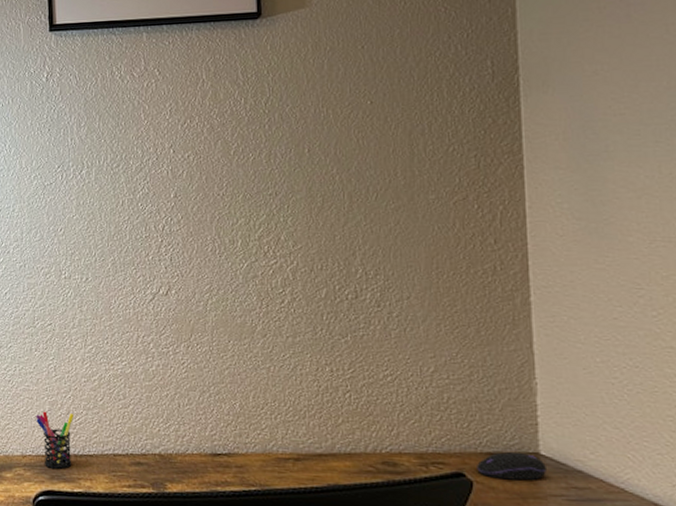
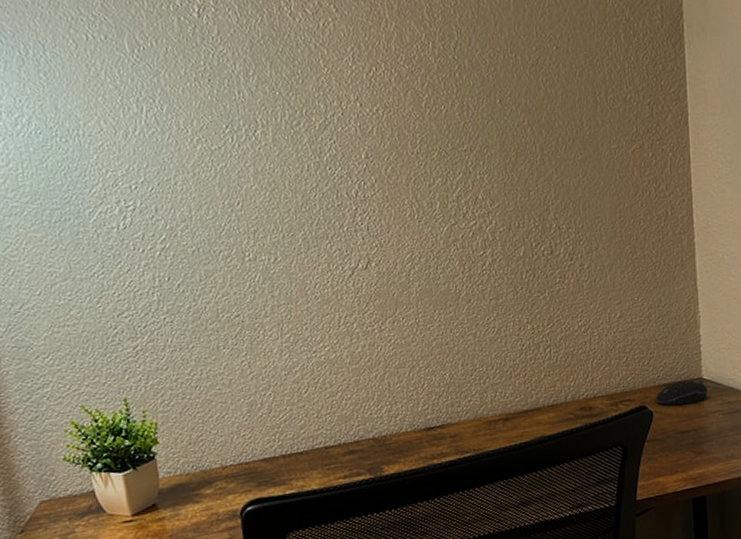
pen holder: present [36,411,74,469] -> none [233,412,281,475]

